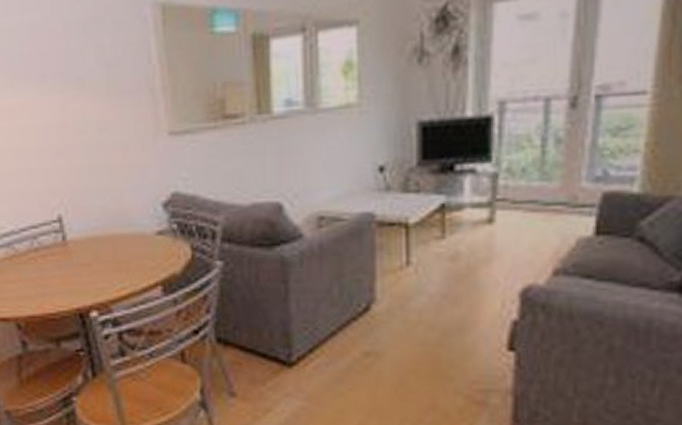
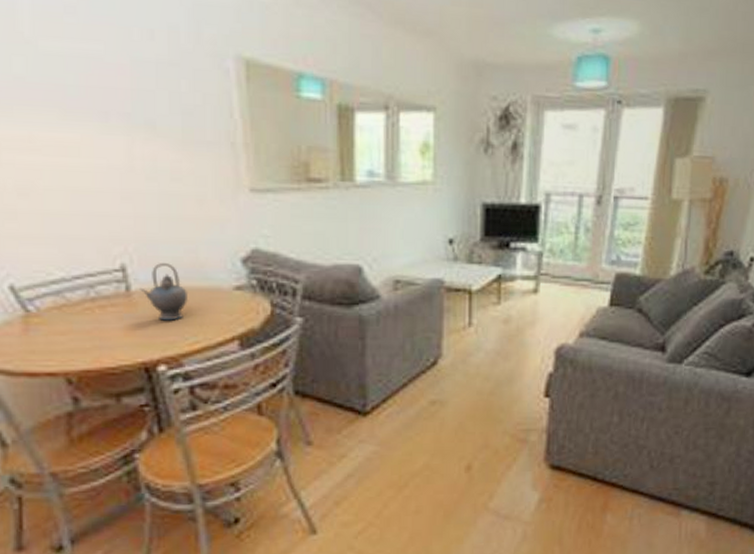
teapot: none [74,212,116,268] -> present [140,263,189,321]

